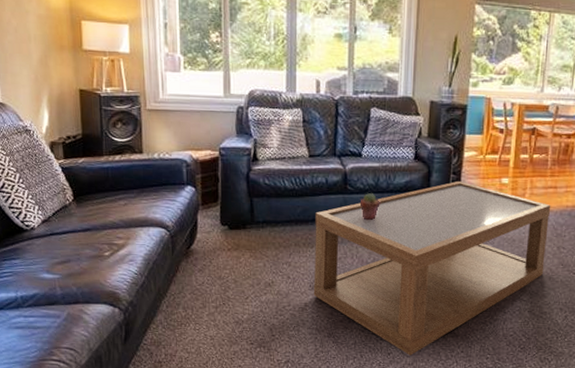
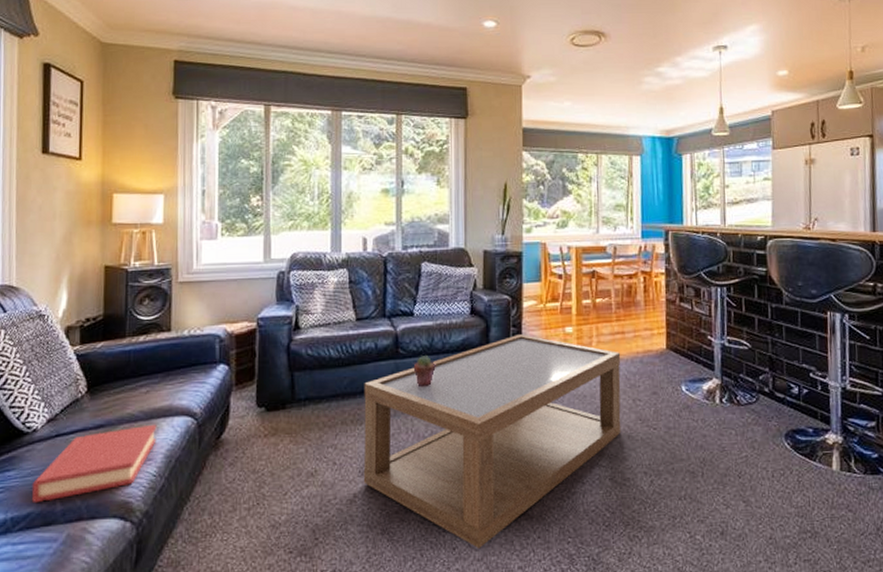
hardback book: none [35,232,136,287] -> present [31,424,157,503]

